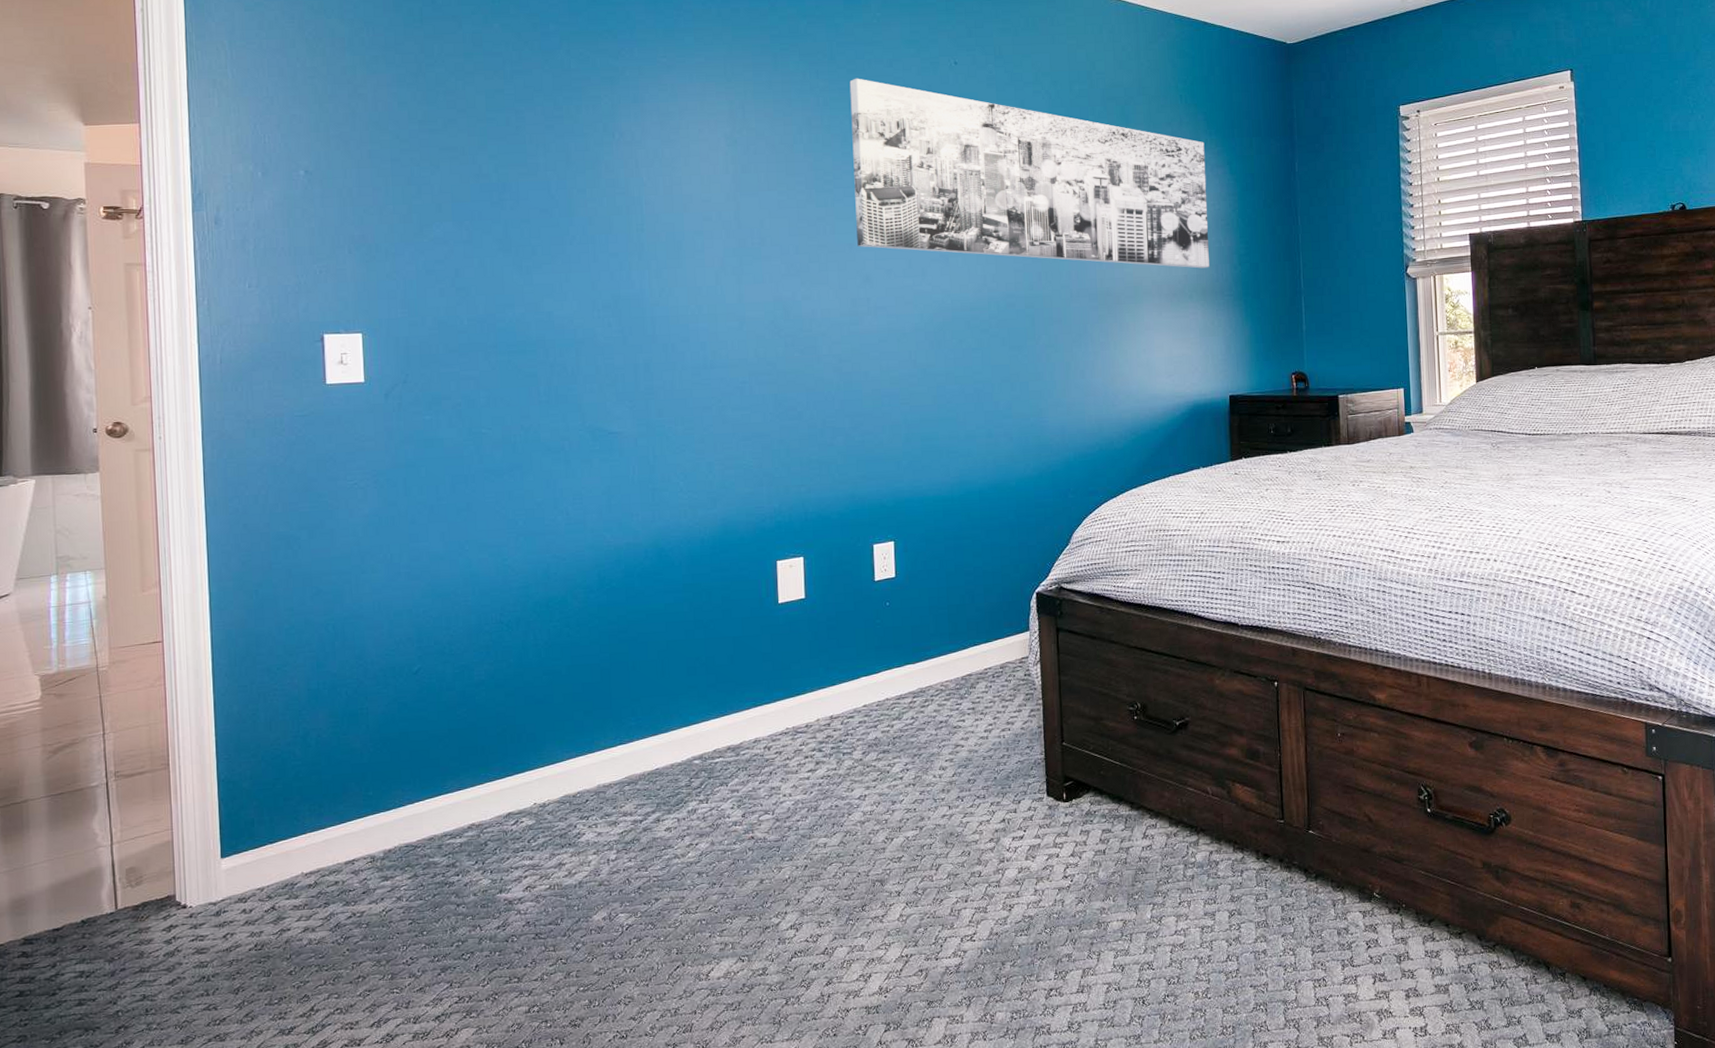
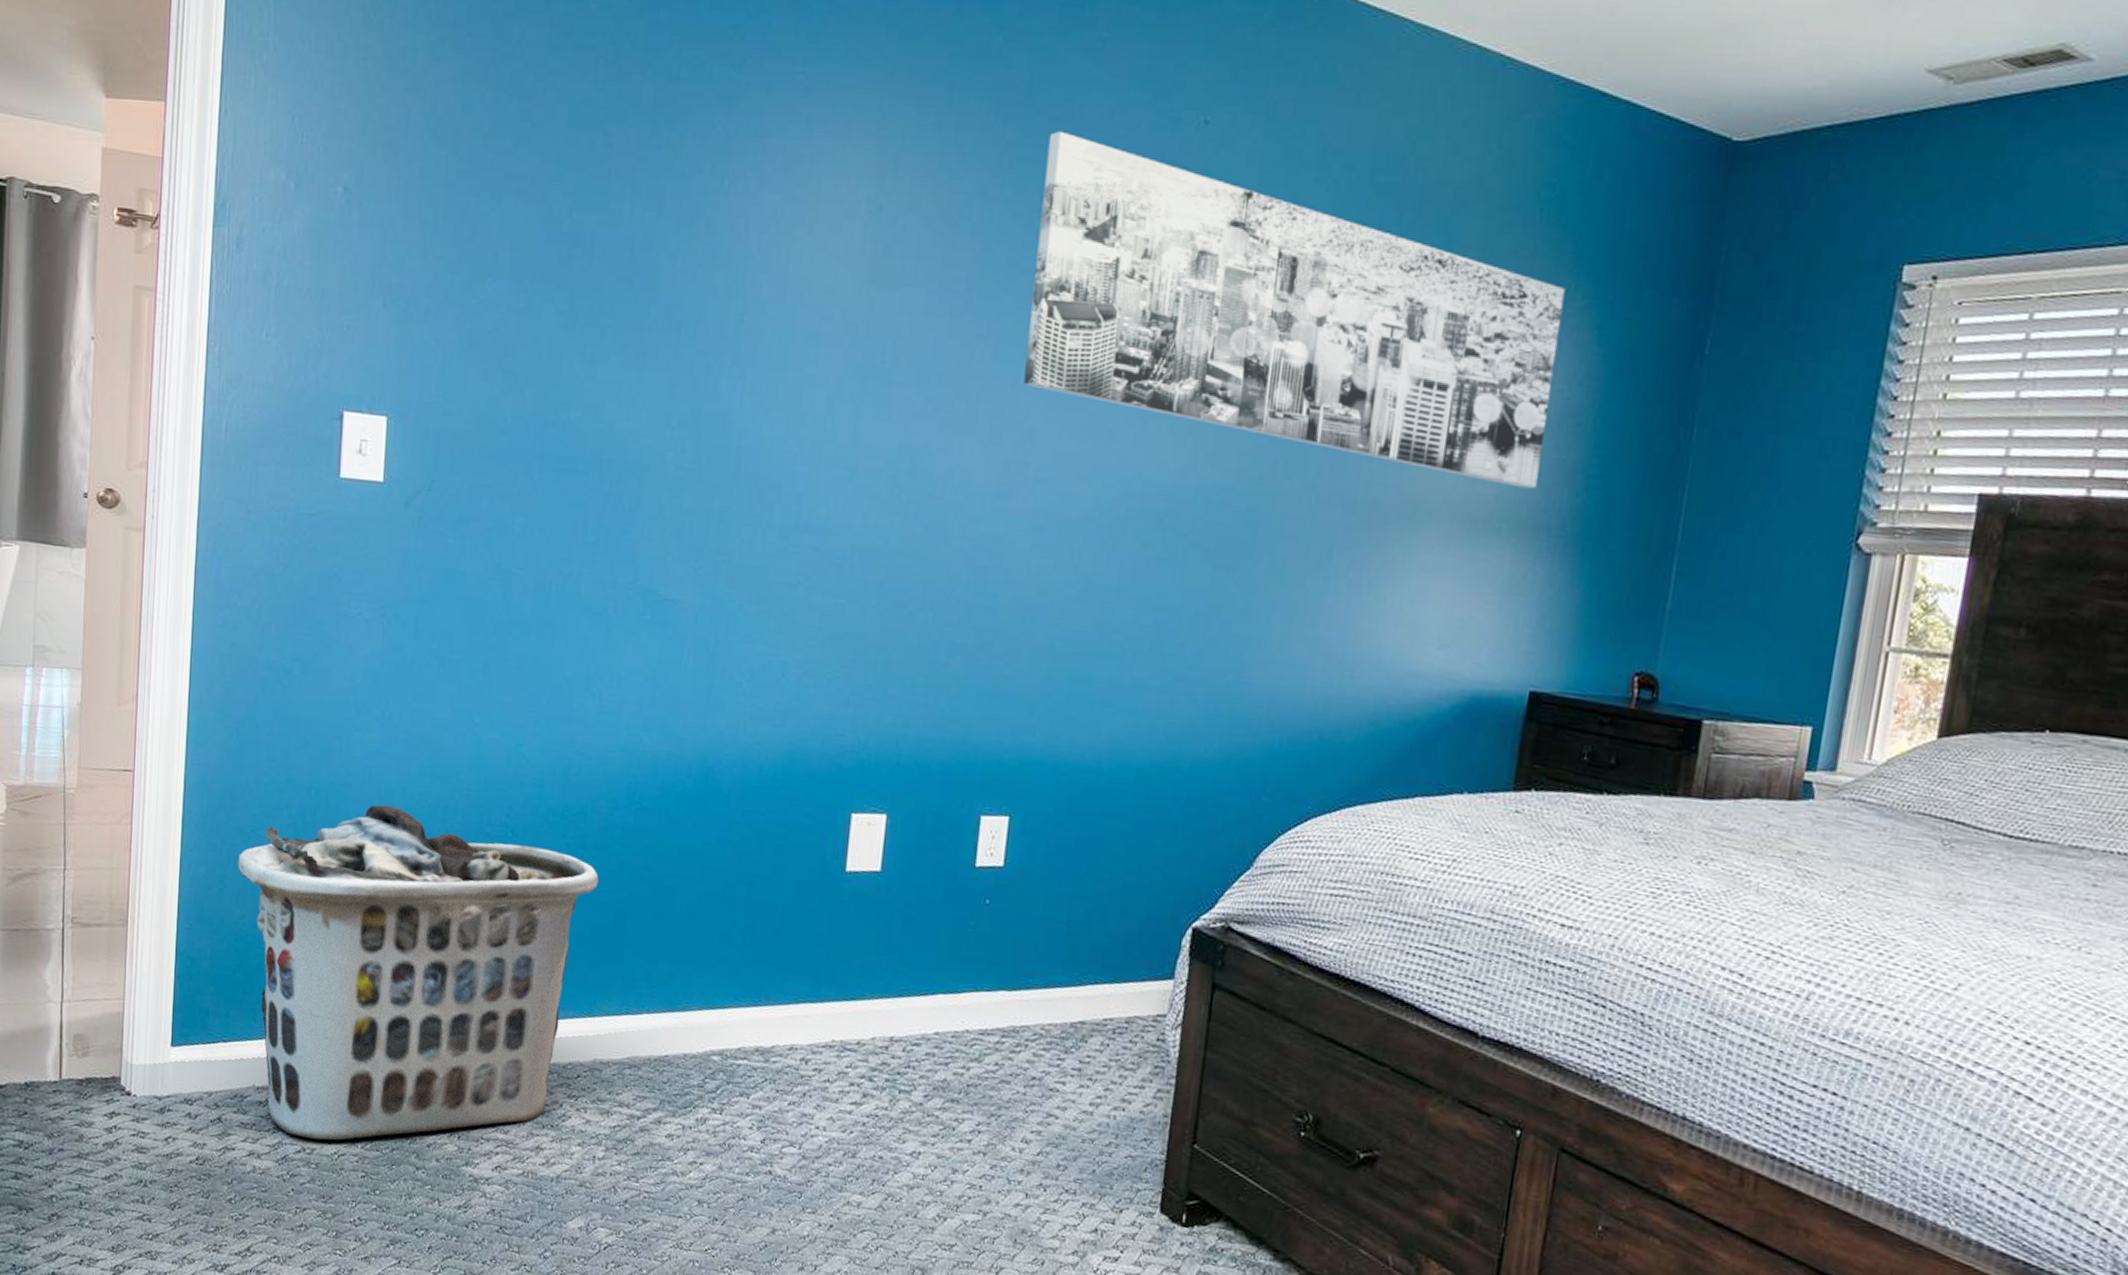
clothes hamper: none [268,626,584,905] -> present [238,804,599,1141]

